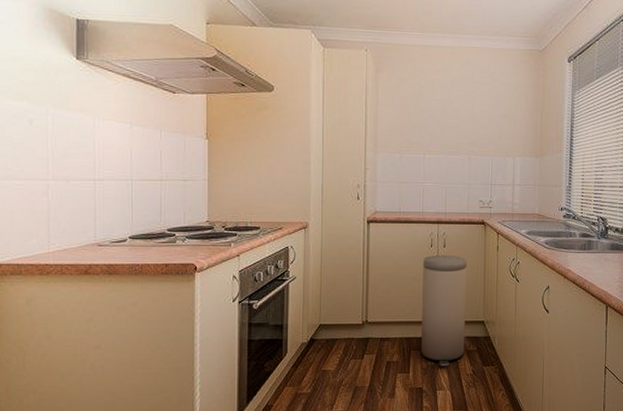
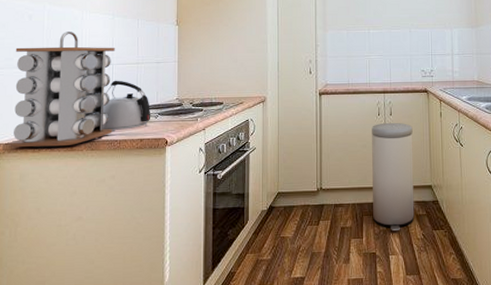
spice rack: none [14,140,134,271] -> present [11,31,115,148]
kettle: none [120,198,176,256] -> present [102,80,150,132]

